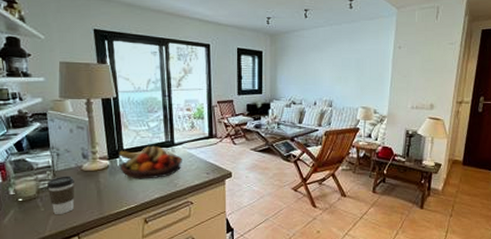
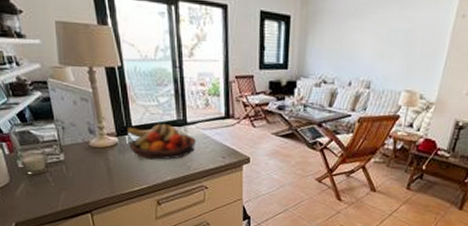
coffee cup: present [47,176,74,214] -> none [55,151,84,190]

